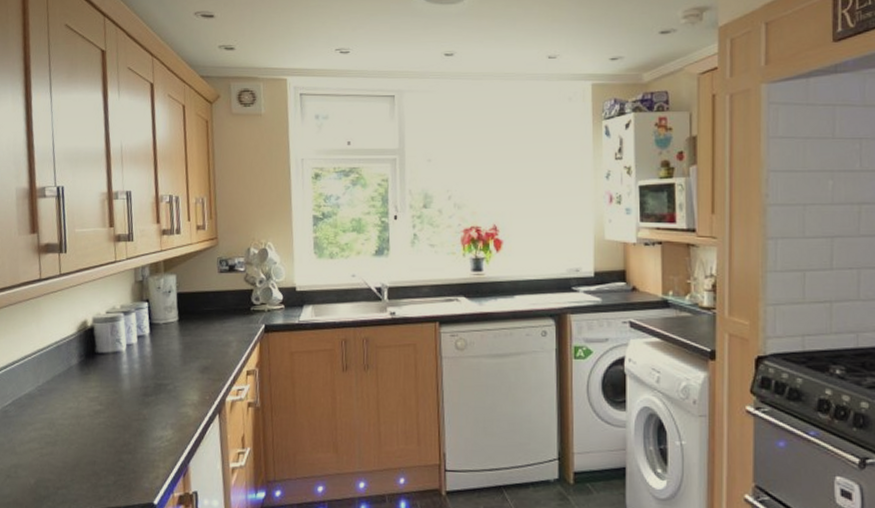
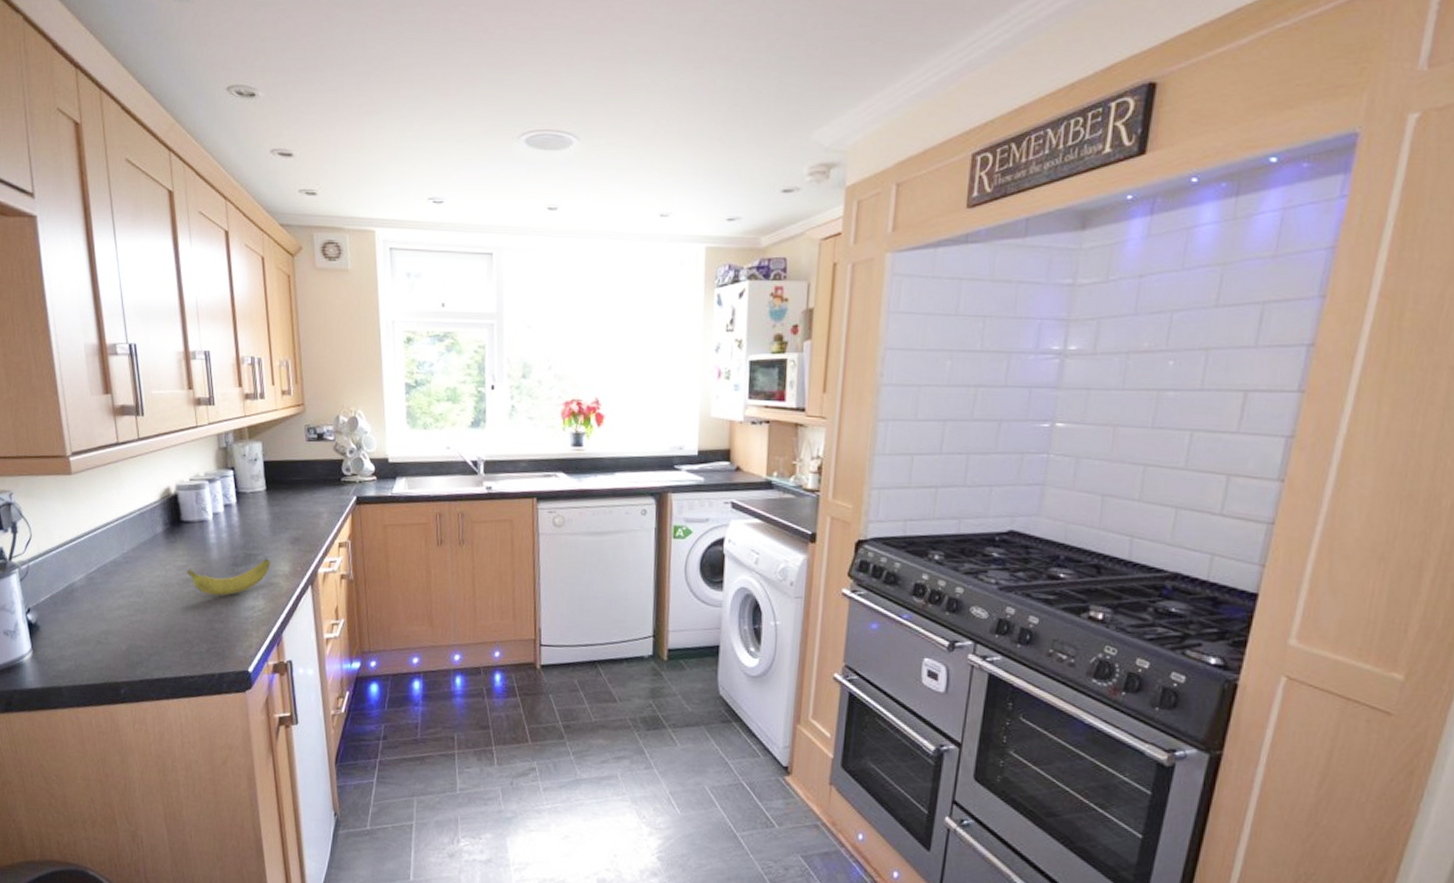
banana: none [98,388,180,426] -> present [186,558,271,596]

